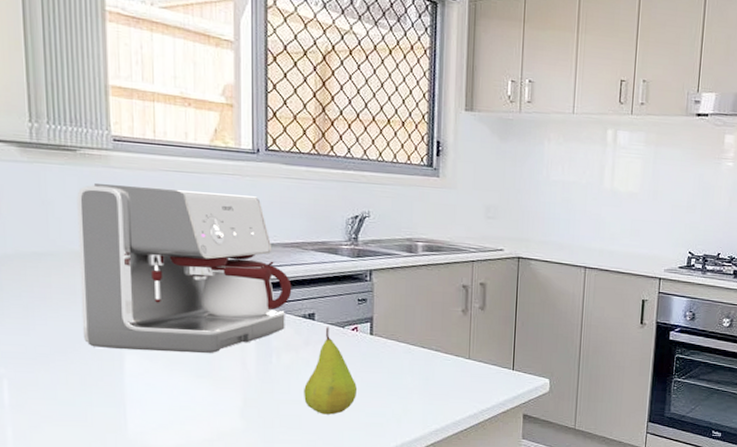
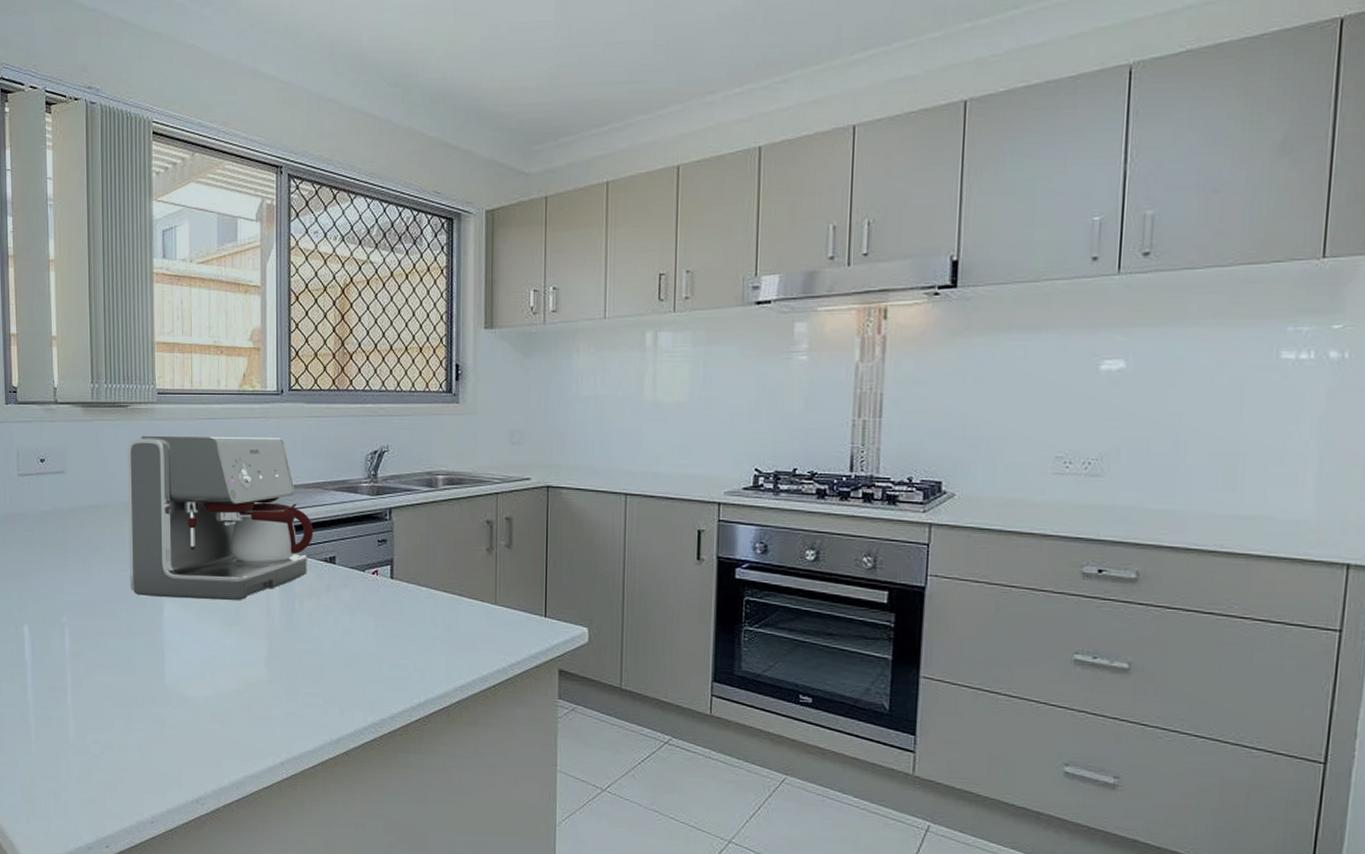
fruit: present [304,327,358,415] -> none [326,571,379,667]

